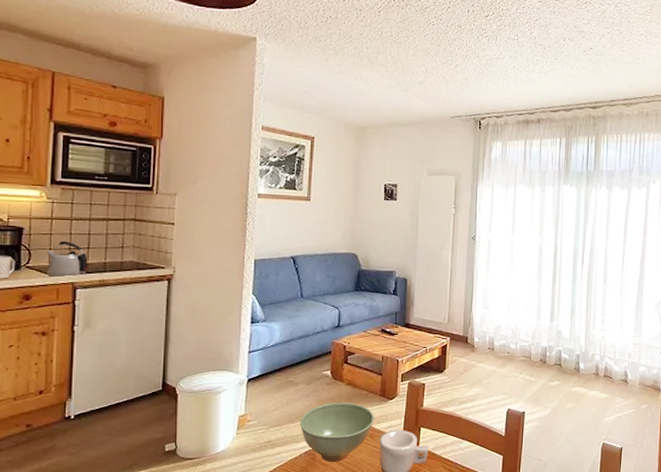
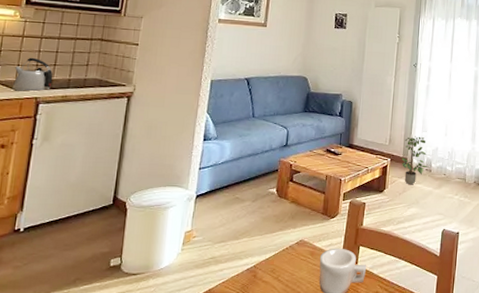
bowl: present [299,402,375,463] -> none [243,219,317,281]
potted plant: none [462,313,491,364] -> present [401,136,429,184]

